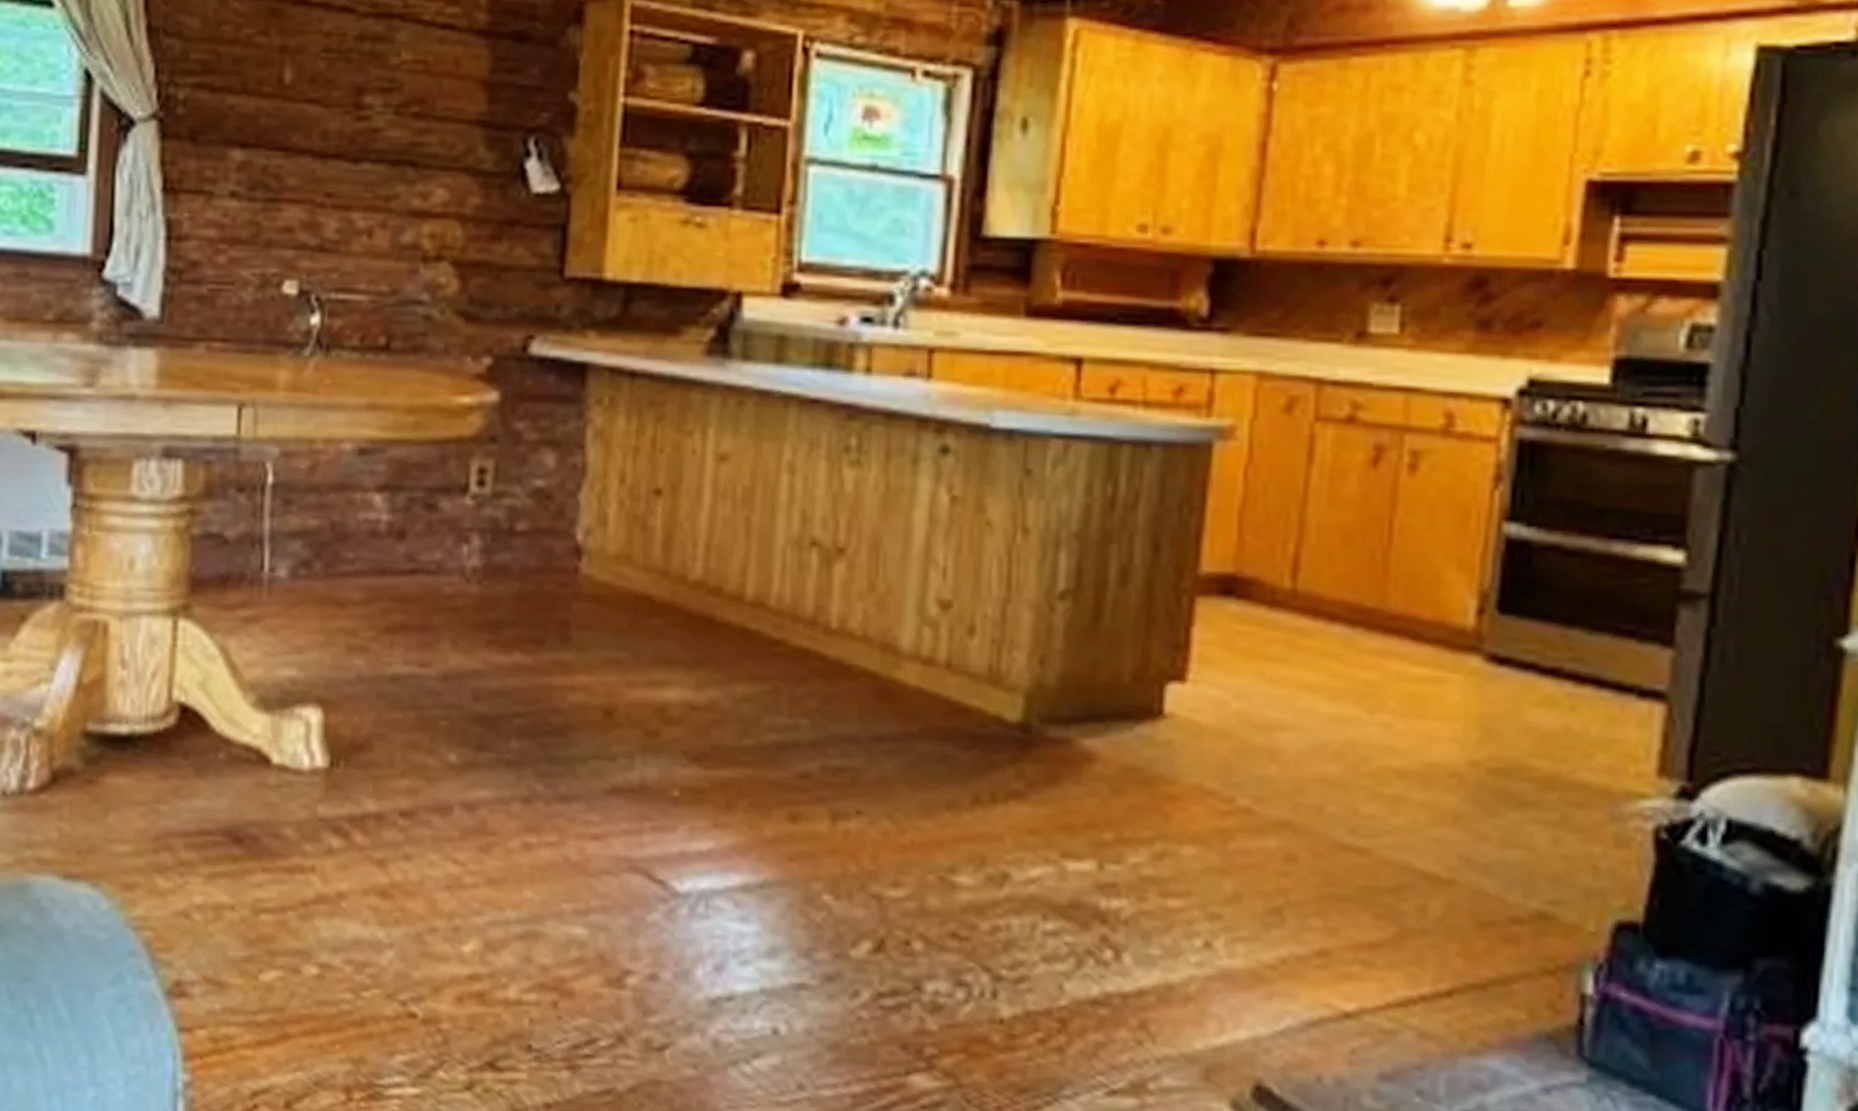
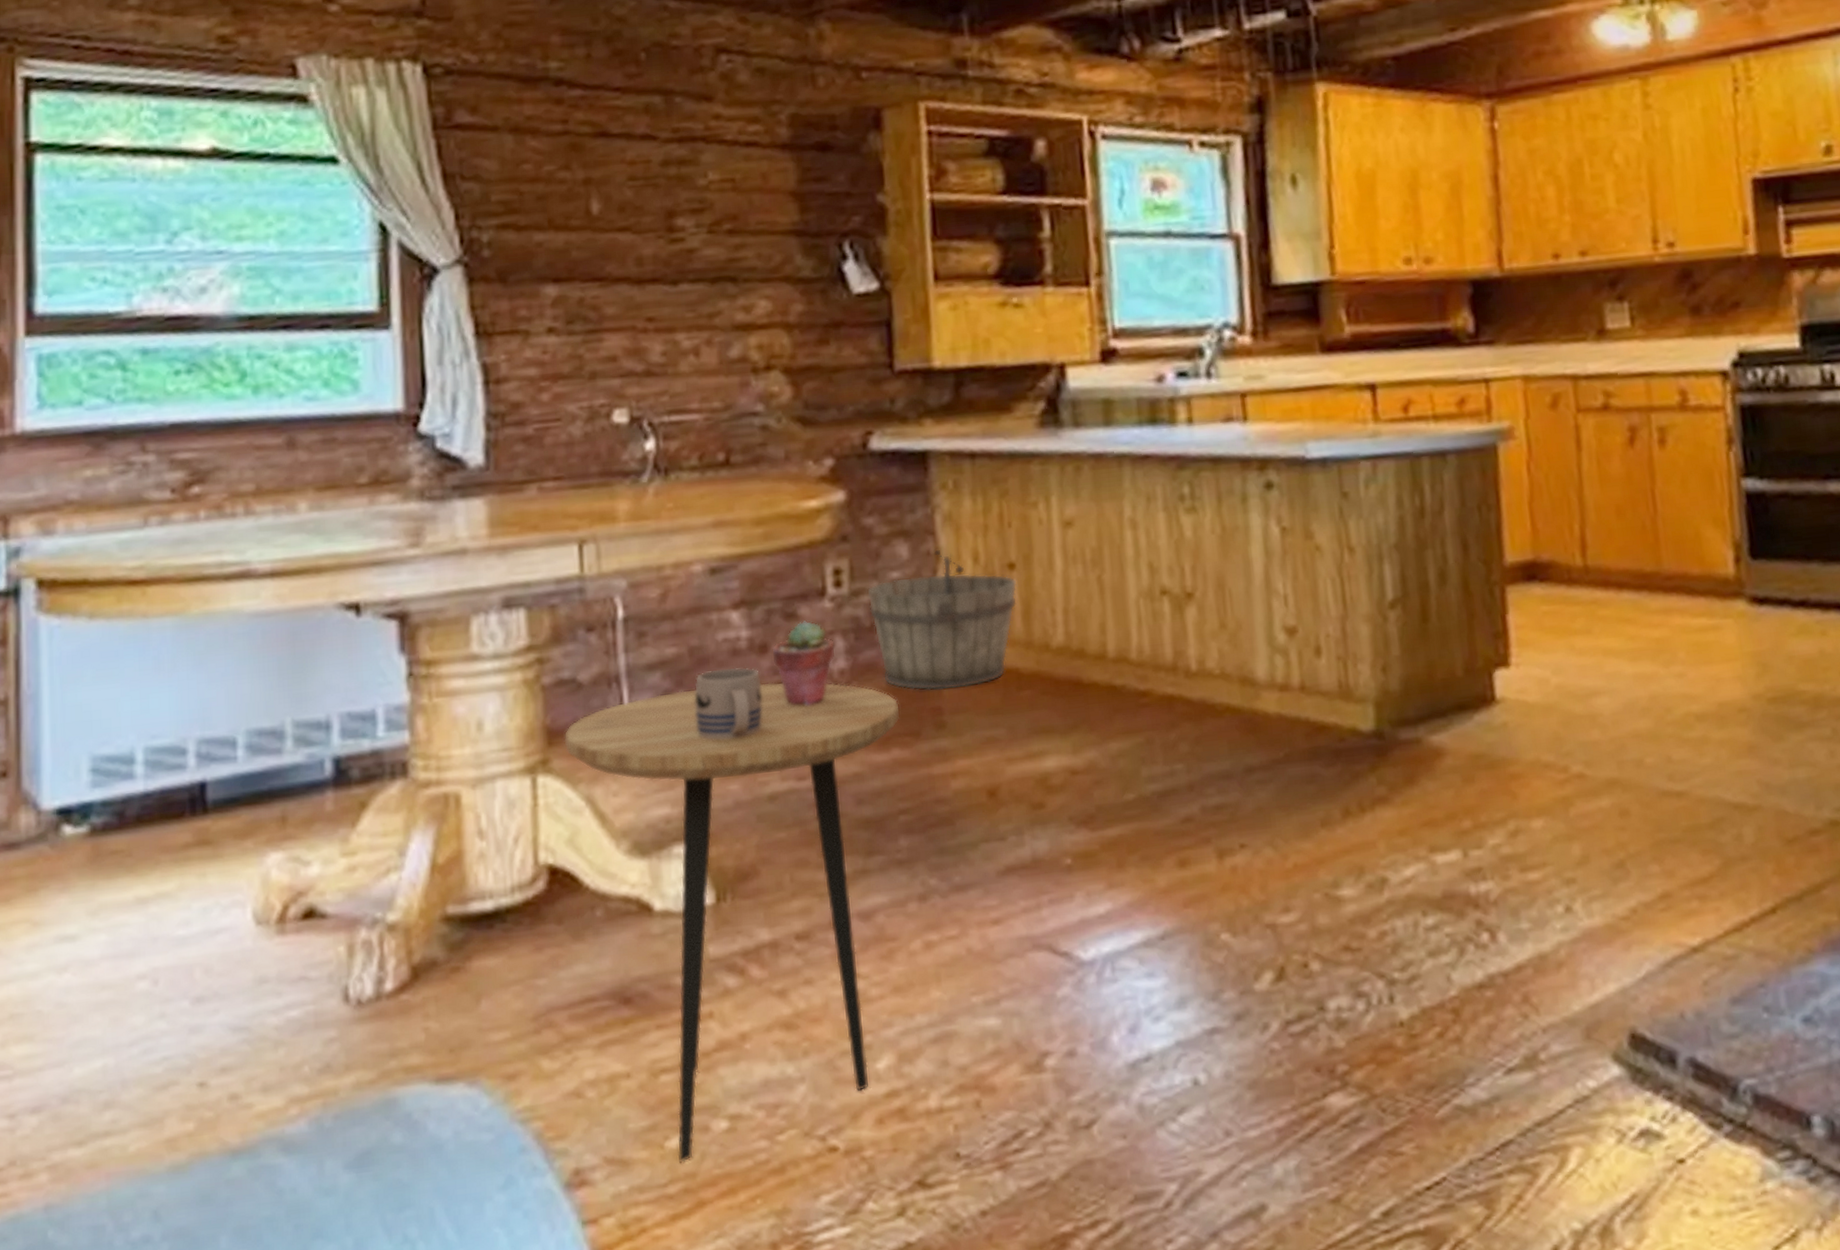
side table: none [206,561,527,997] -> present [564,681,900,1163]
mug: none [329,547,397,617] -> present [694,667,763,740]
potted succulent: none [409,514,471,597] -> present [772,620,836,706]
wooden bucket: none [508,464,661,606] -> present [866,549,1017,691]

